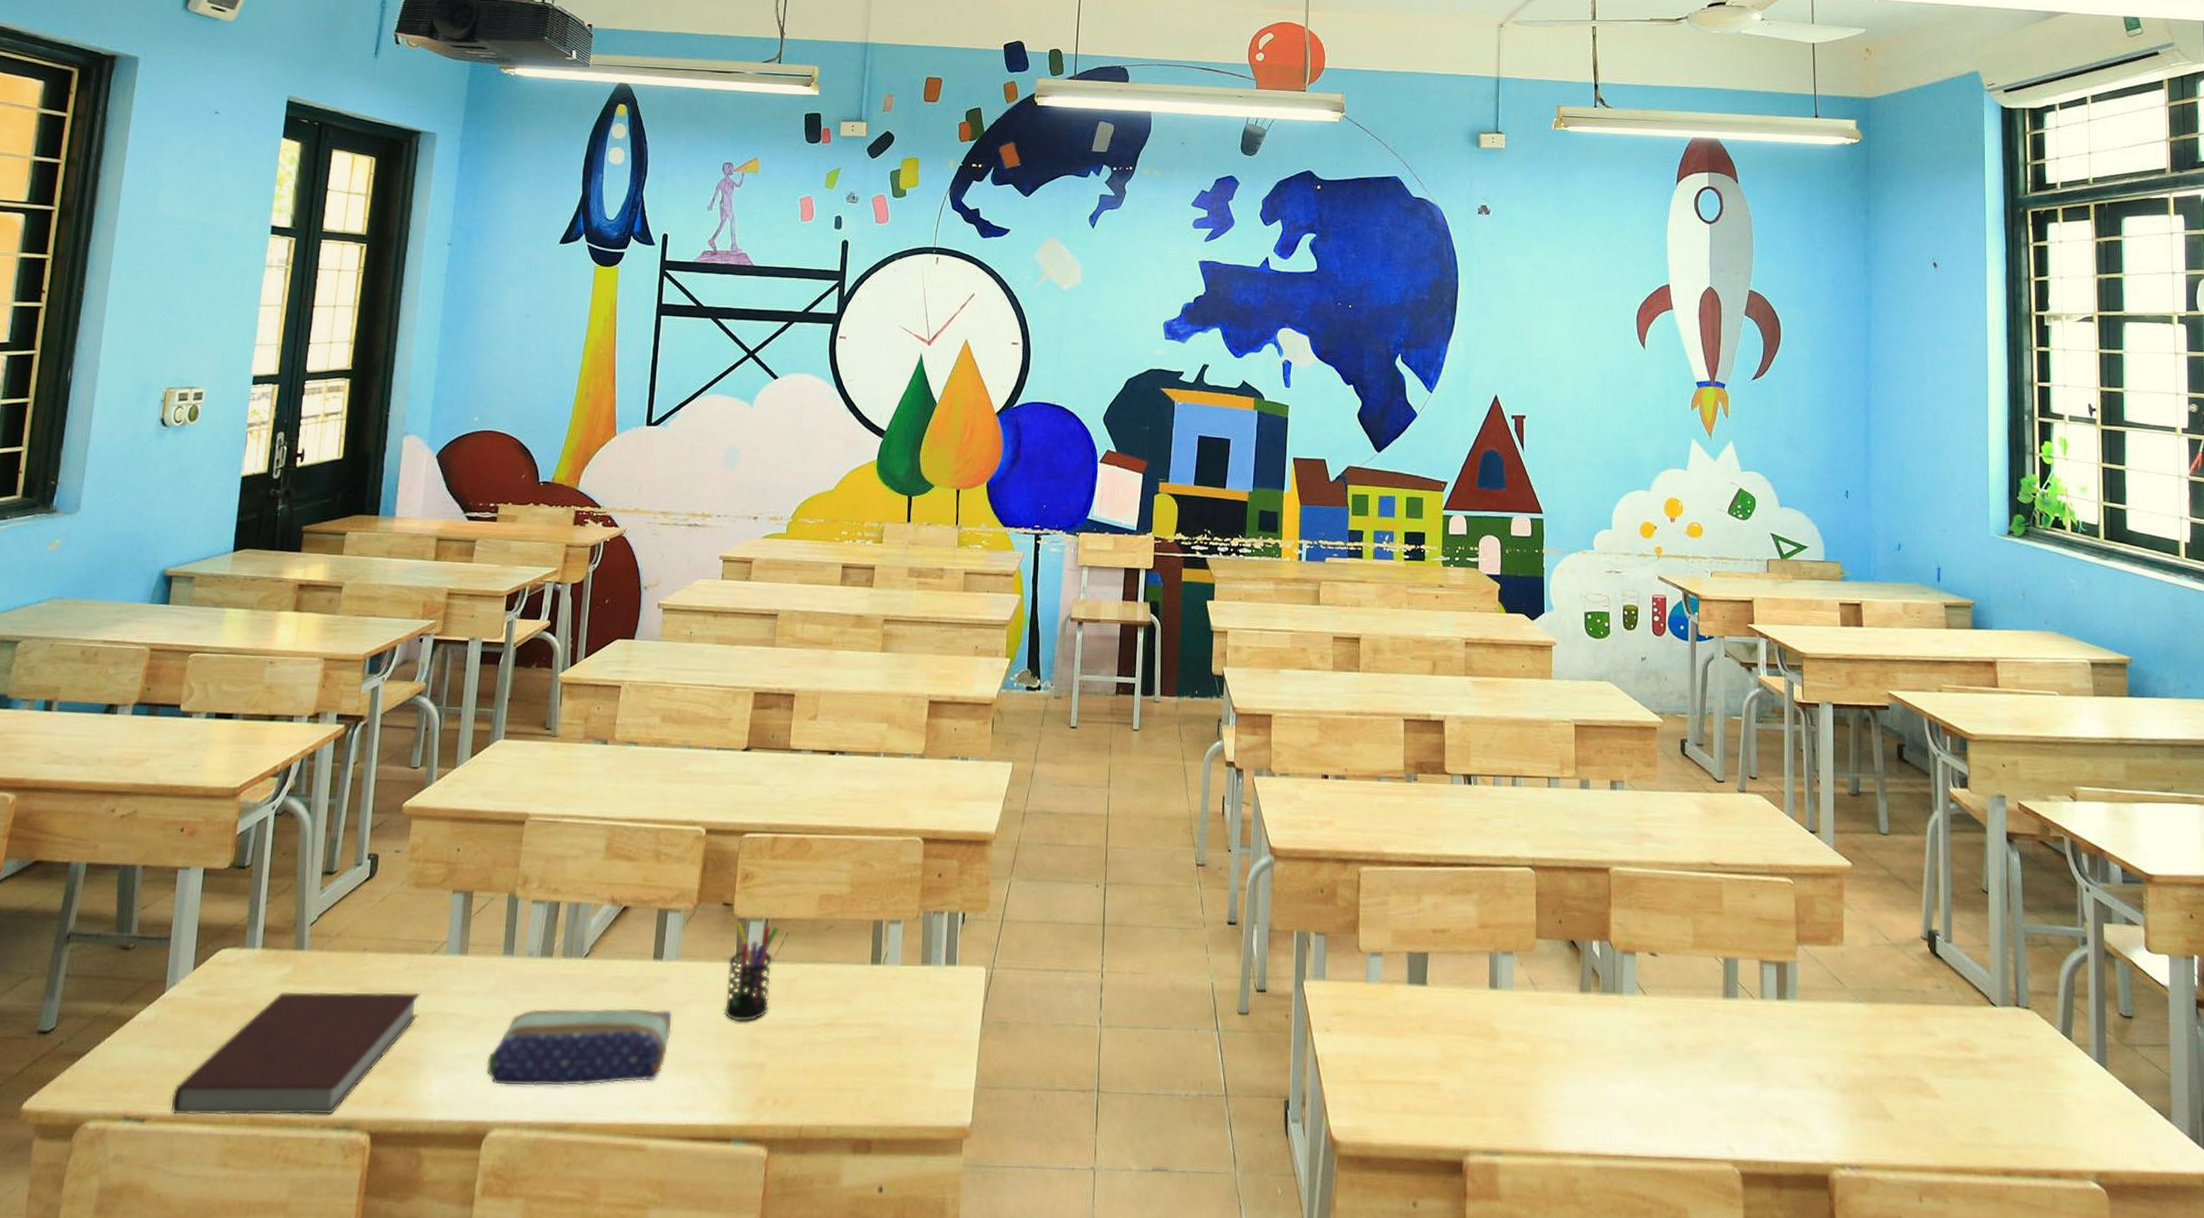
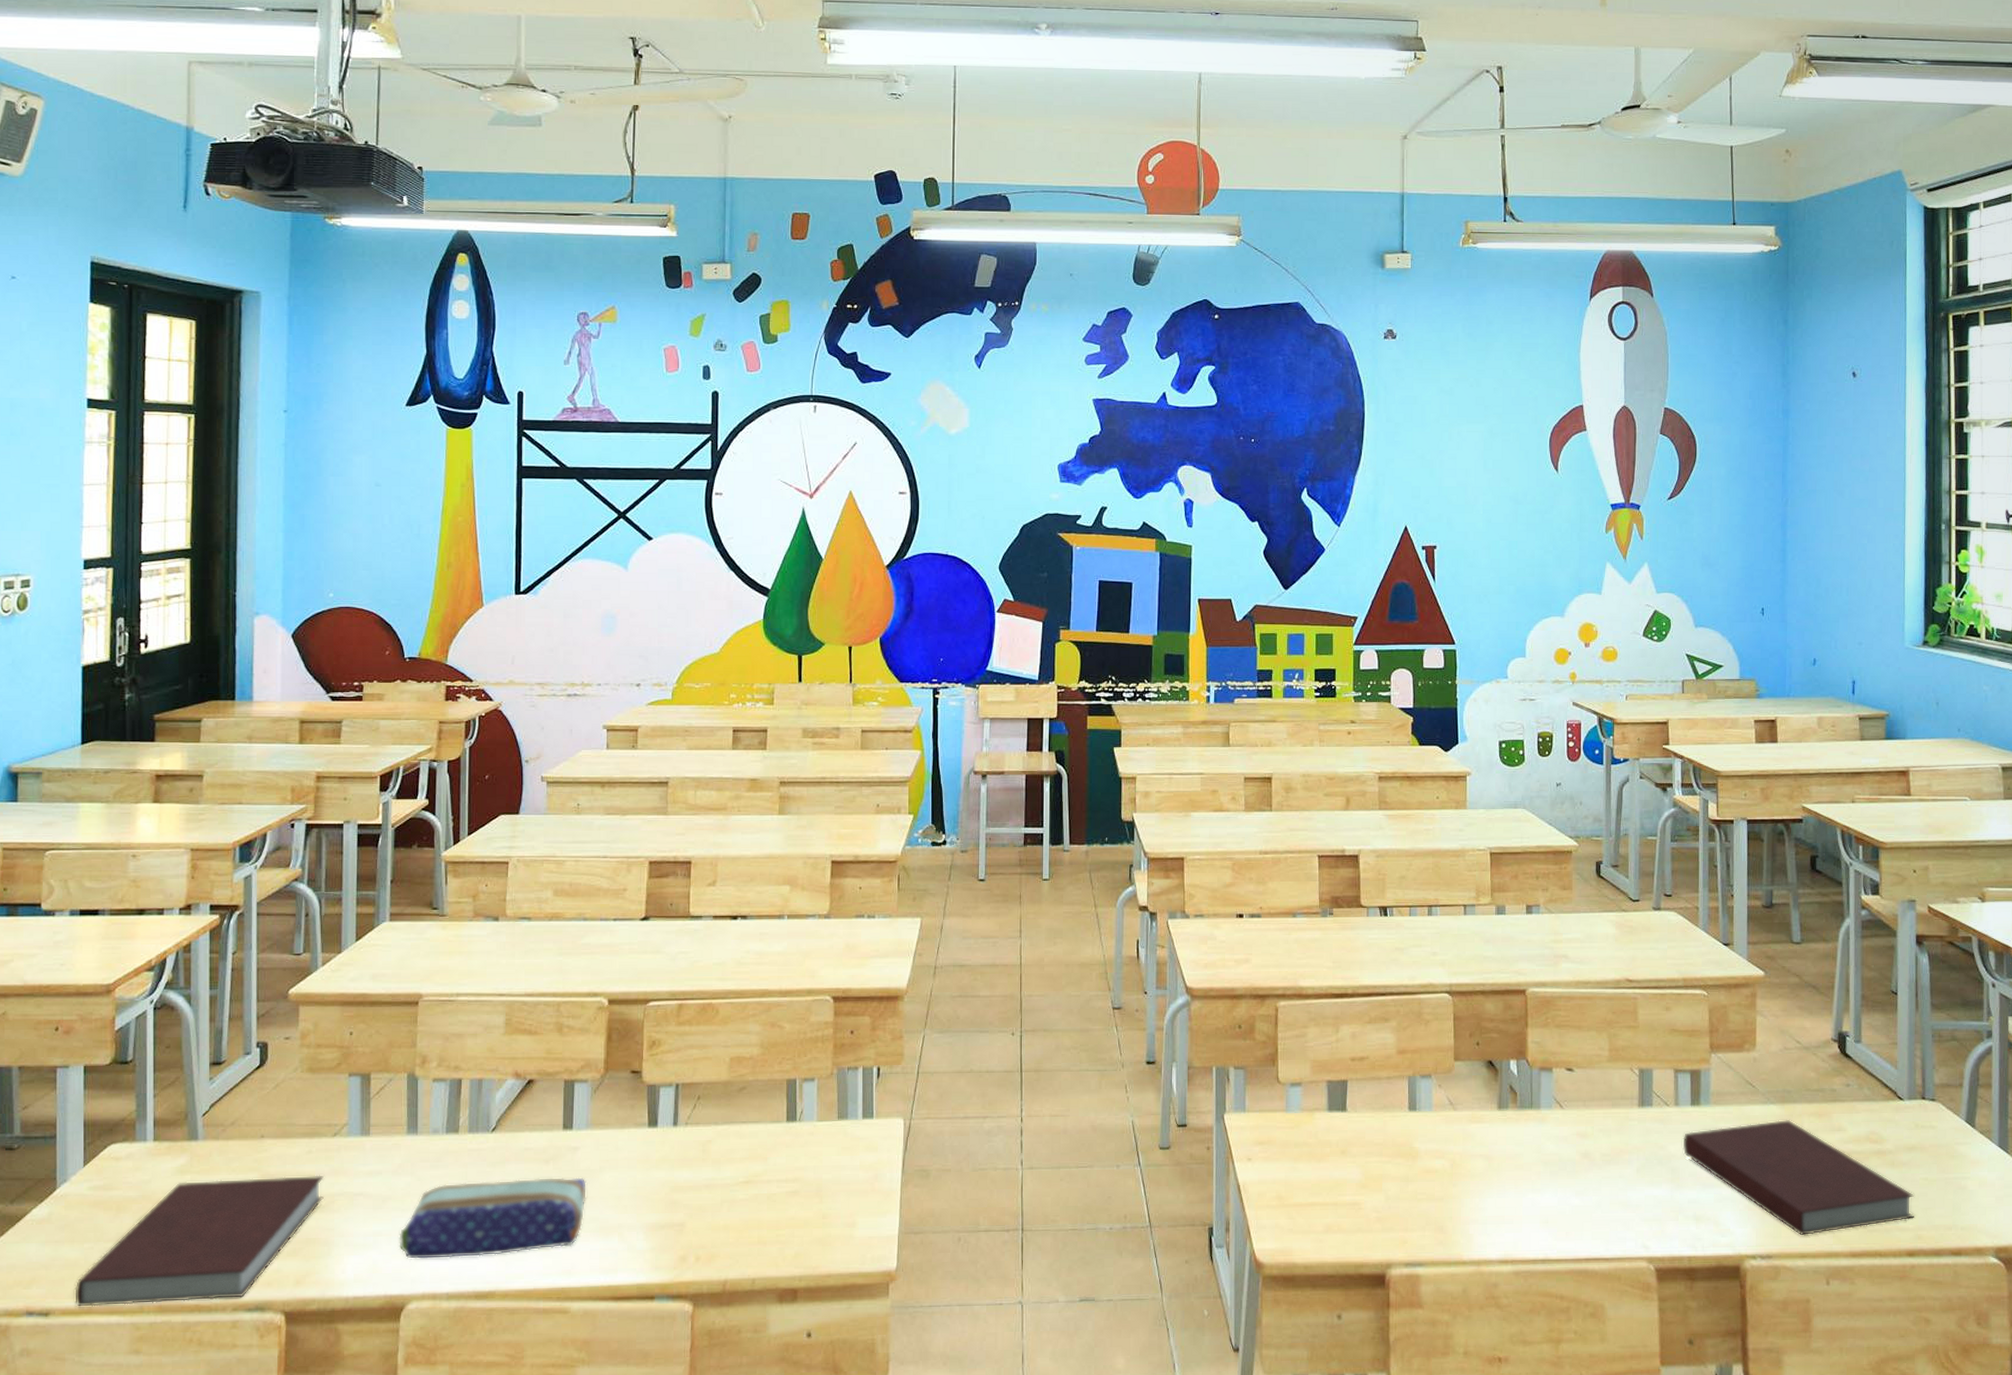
pen holder: present [724,921,780,1022] -> none [639,1088,691,1184]
notebook: none [1768,1019,2010,1147] -> present [1682,1119,1915,1236]

